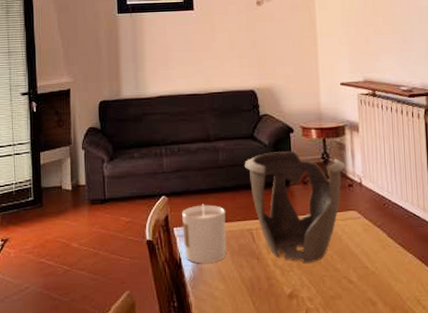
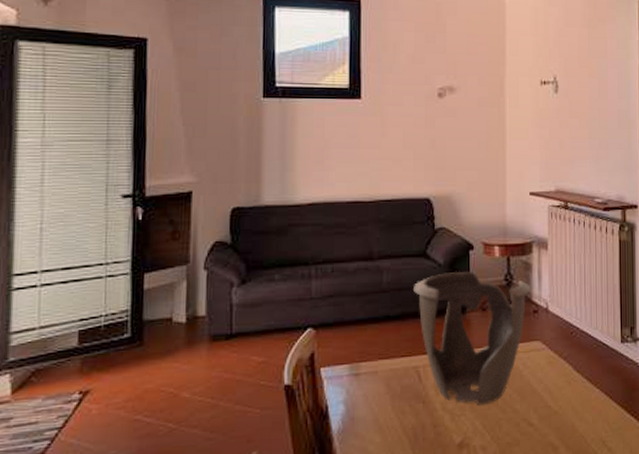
candle: present [182,204,227,264] -> none [332,337,388,412]

